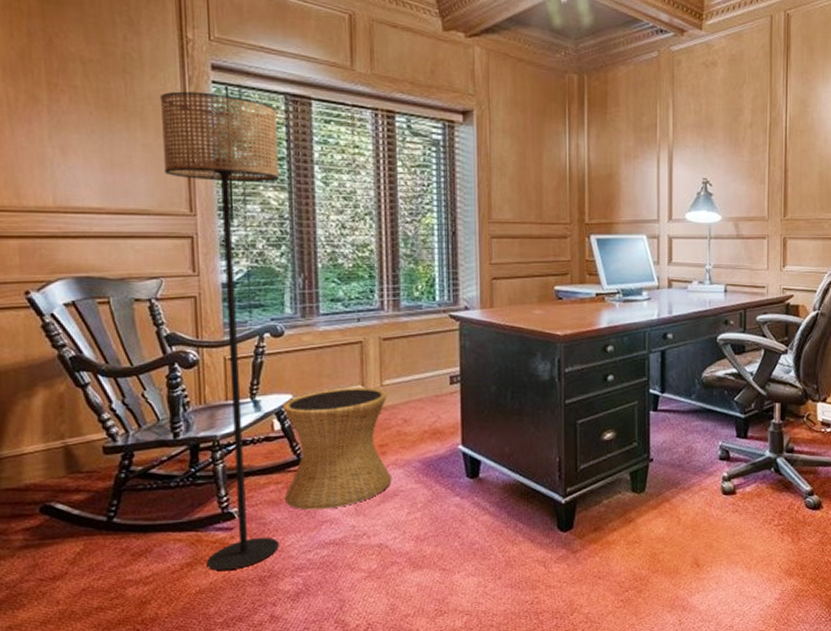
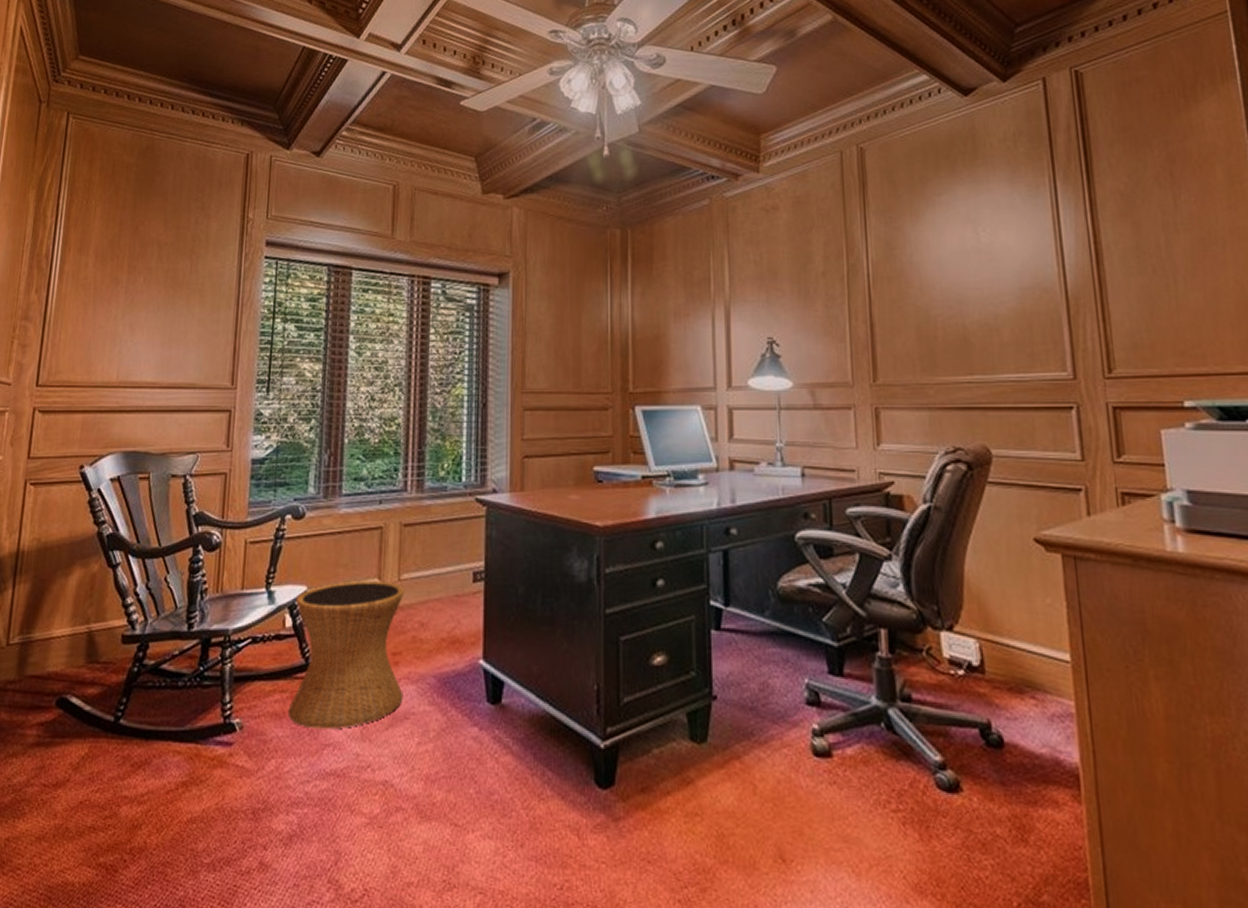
floor lamp: present [159,91,280,571] -> none [202,267,319,796]

